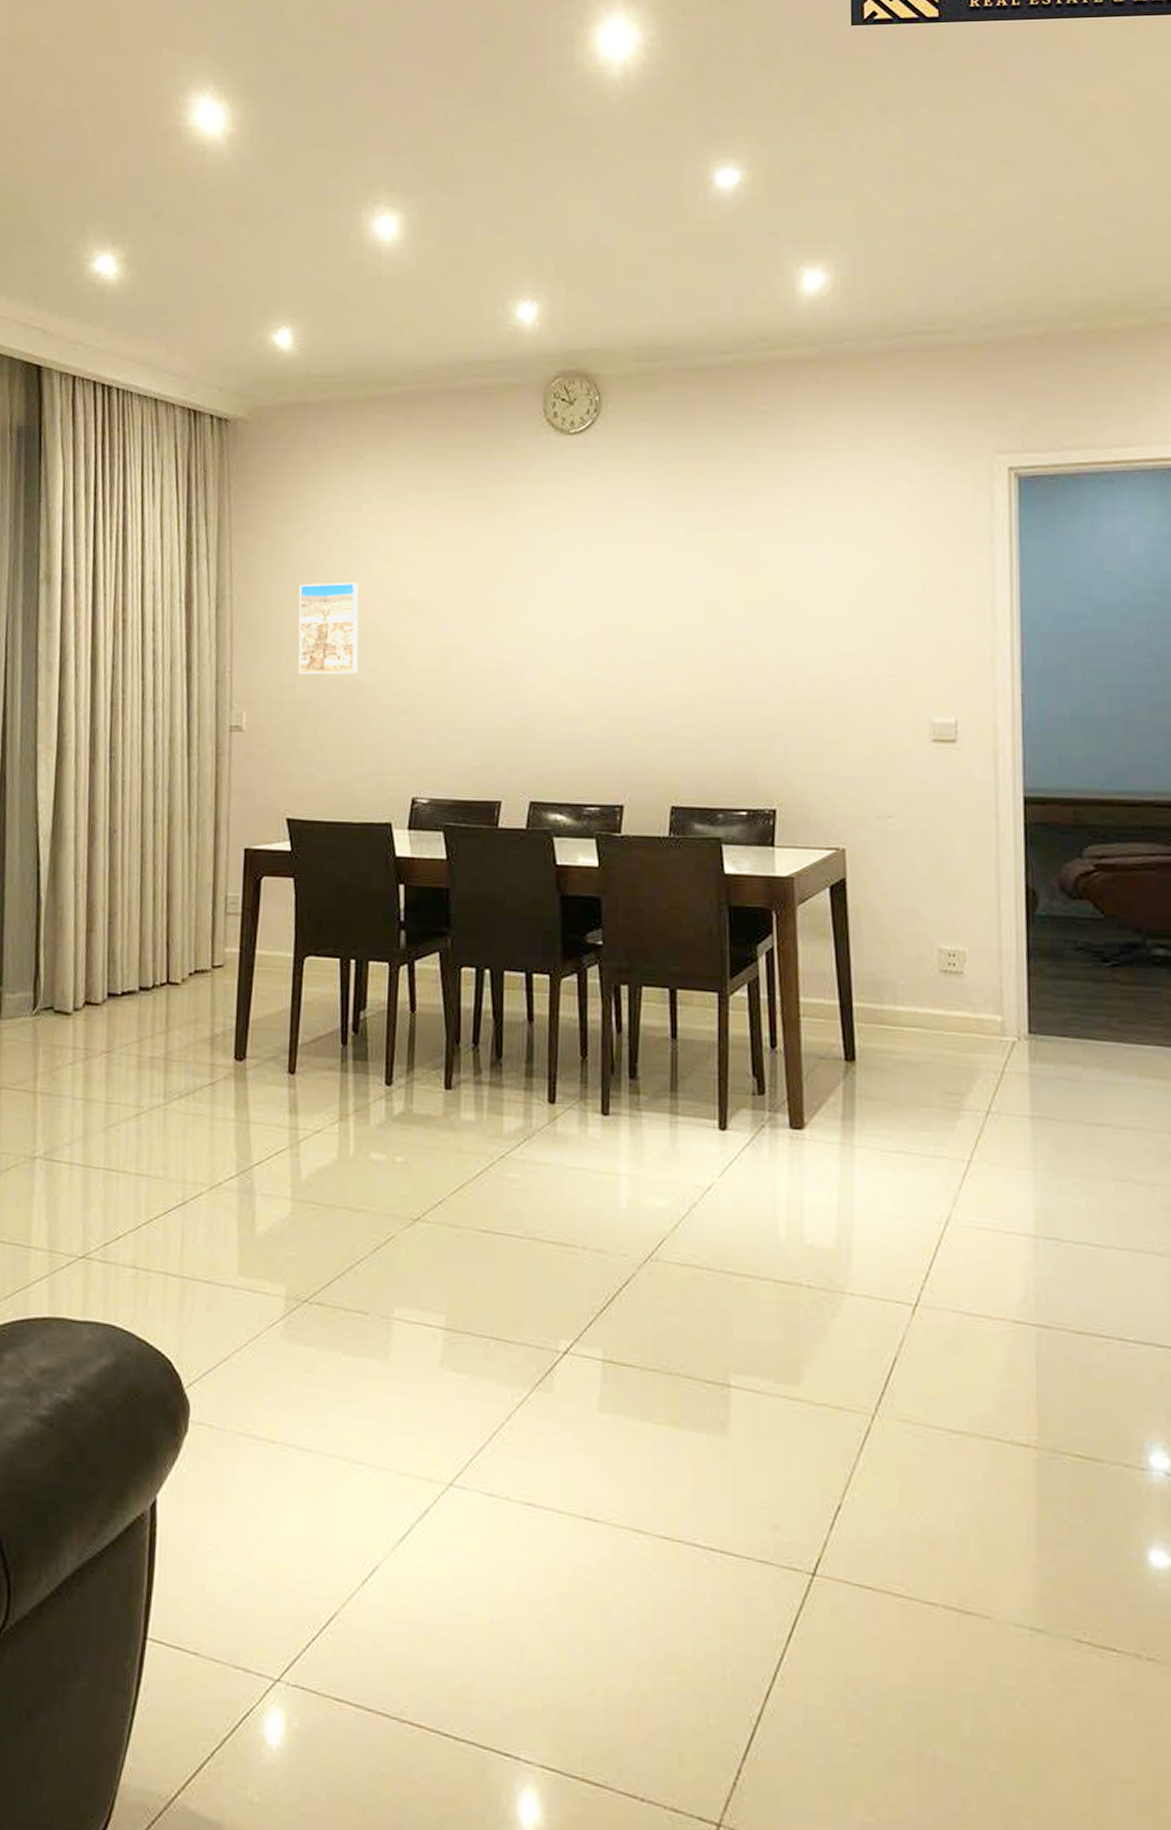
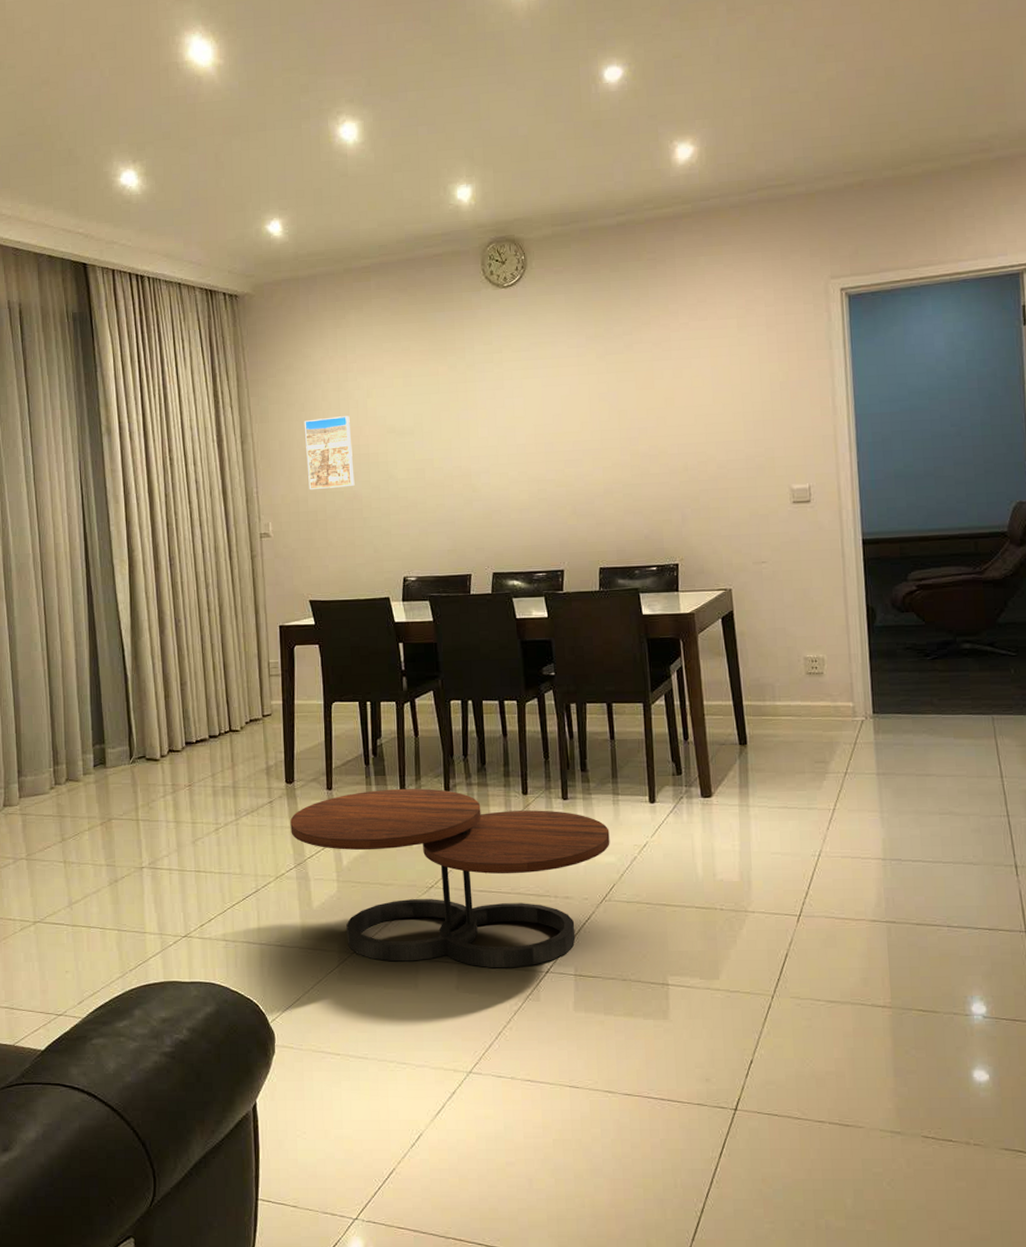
coffee table: none [235,1079,662,1343] -> present [290,788,610,968]

